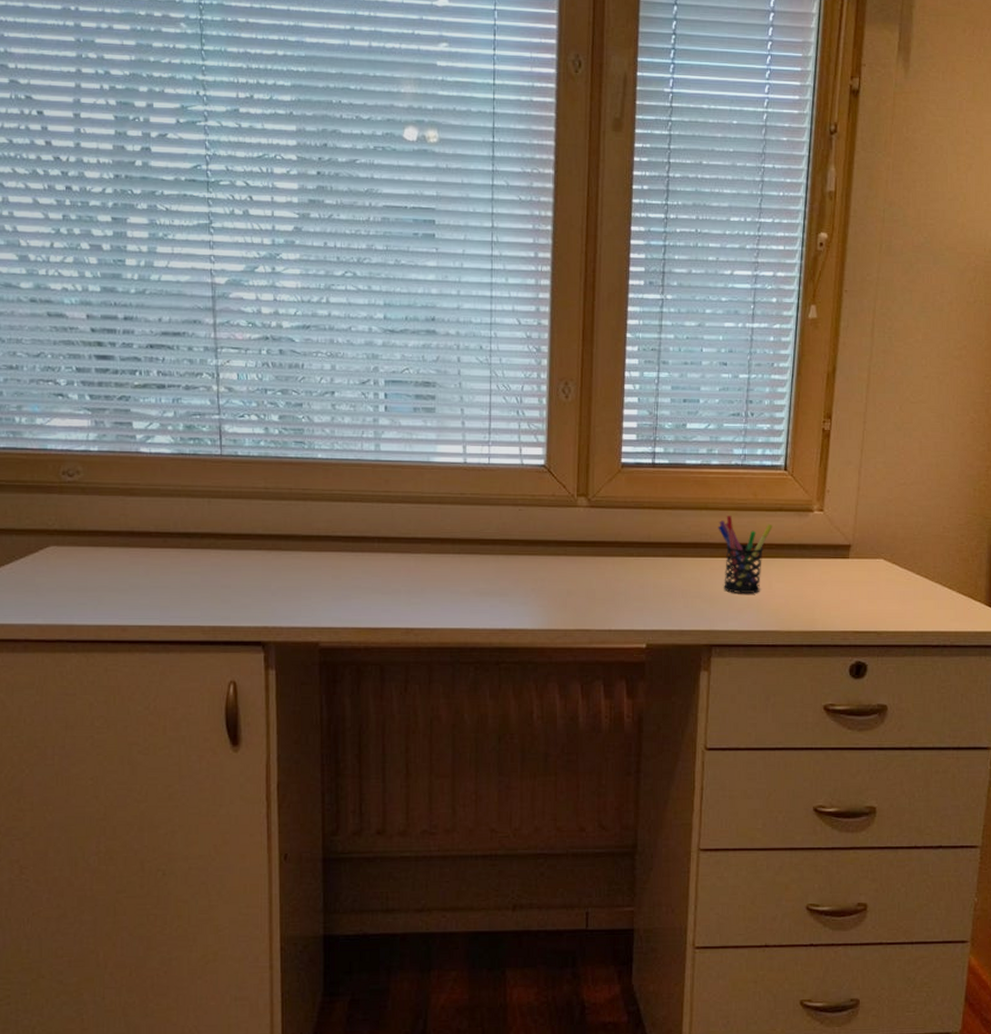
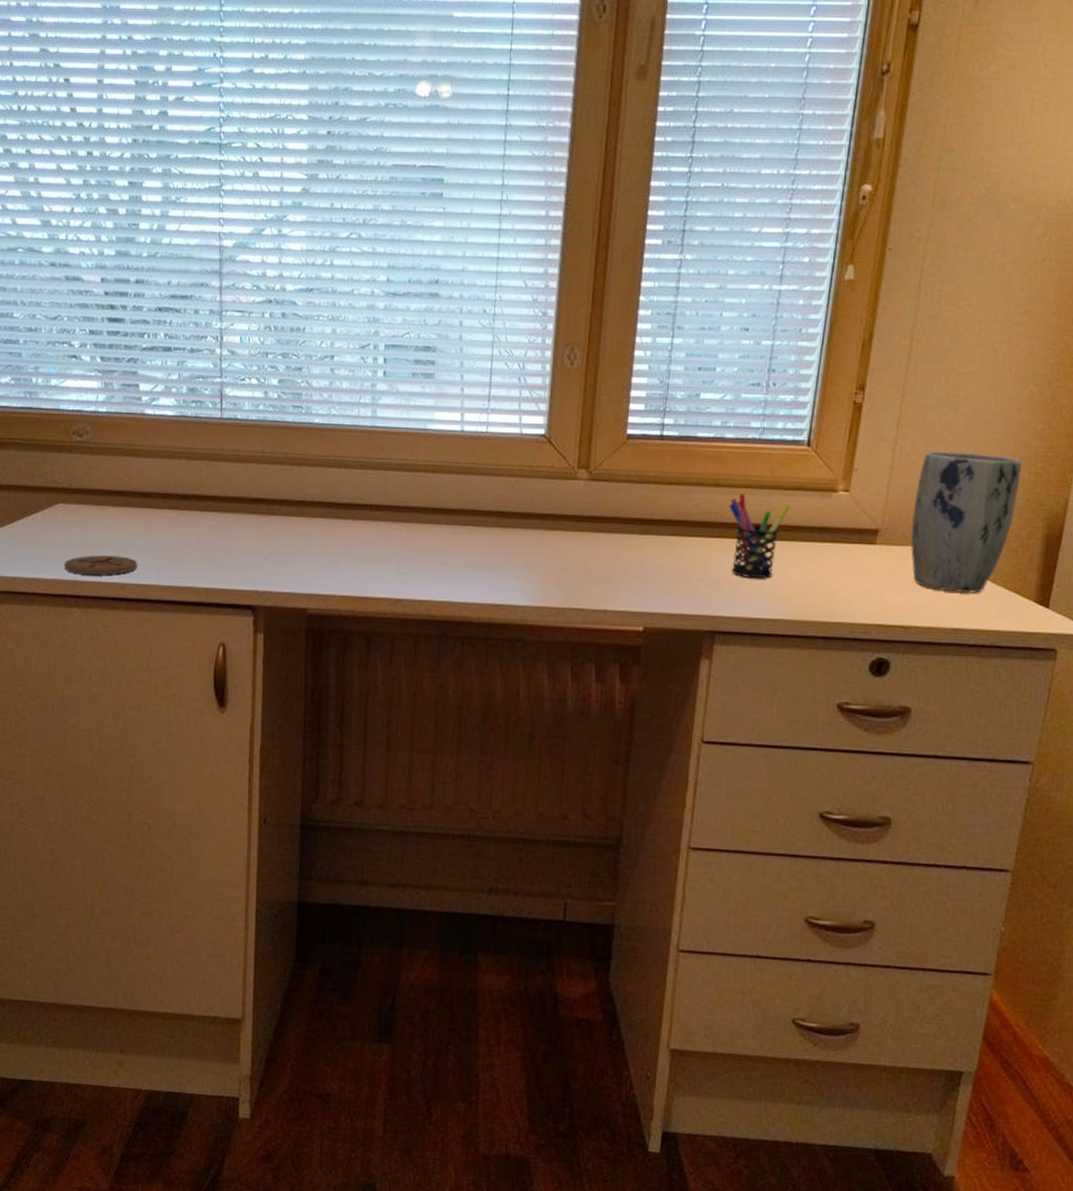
coaster: none [59,598,139,618] -> present [64,555,138,575]
plant pot: none [879,472,967,599] -> present [911,451,1022,593]

